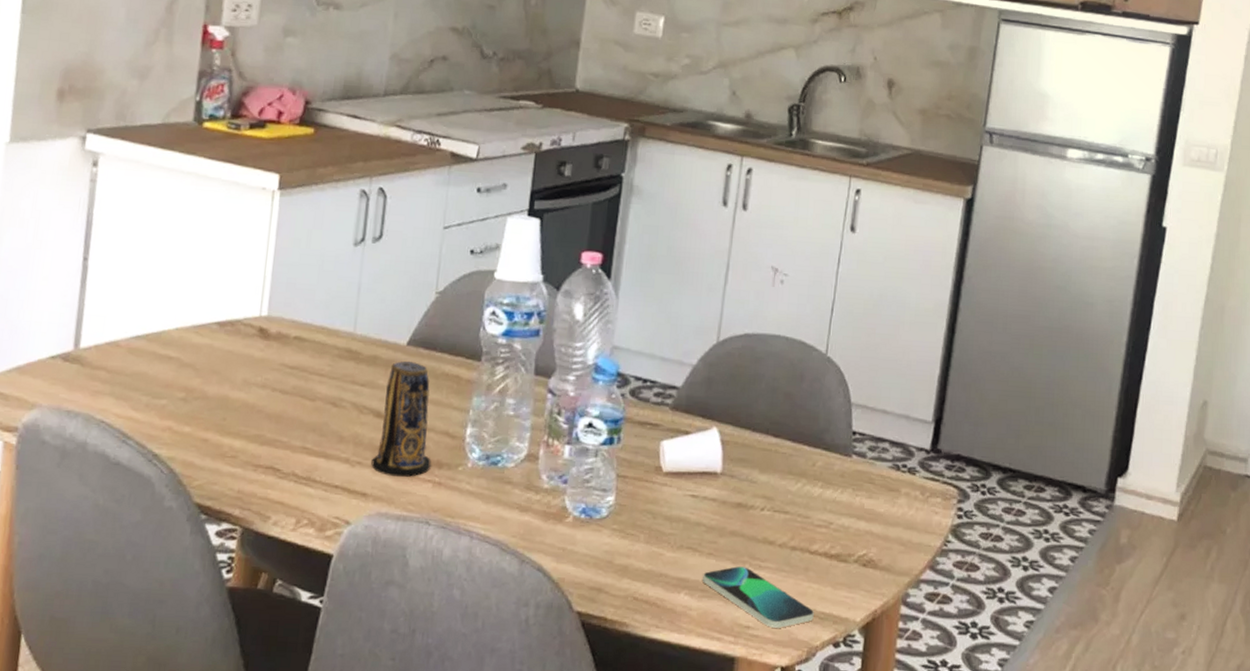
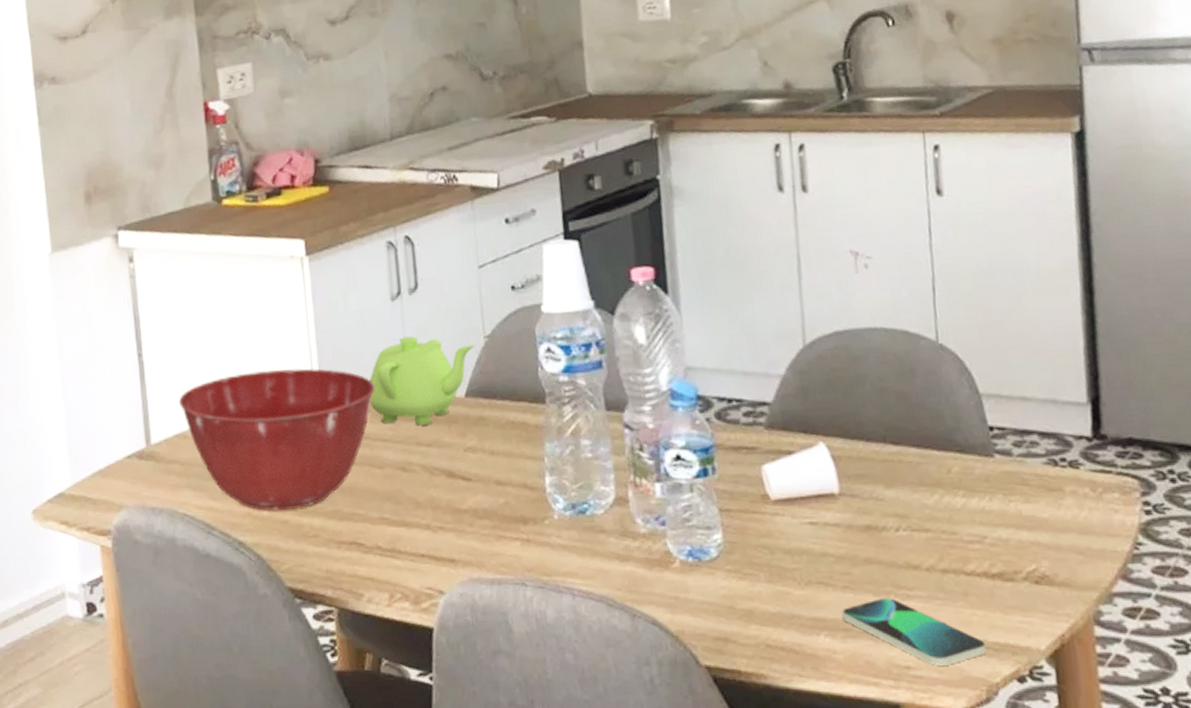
mixing bowl: none [117,292,322,429] -> present [178,368,376,511]
teapot: none [313,281,426,367] -> present [369,336,475,426]
candle: present [371,361,431,478] -> none [453,413,516,539]

